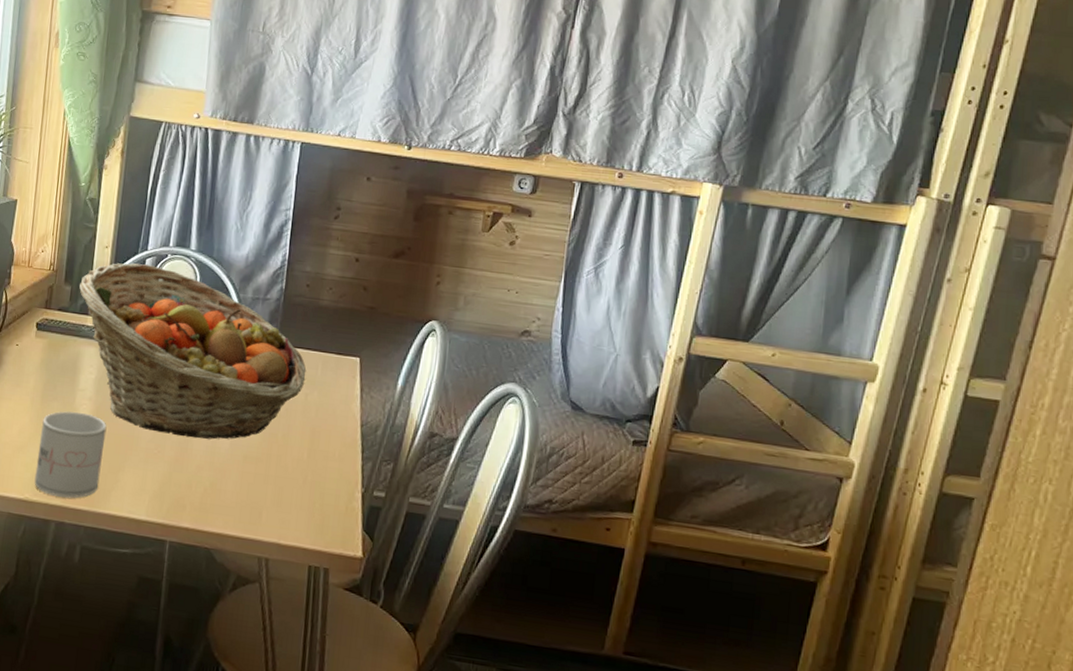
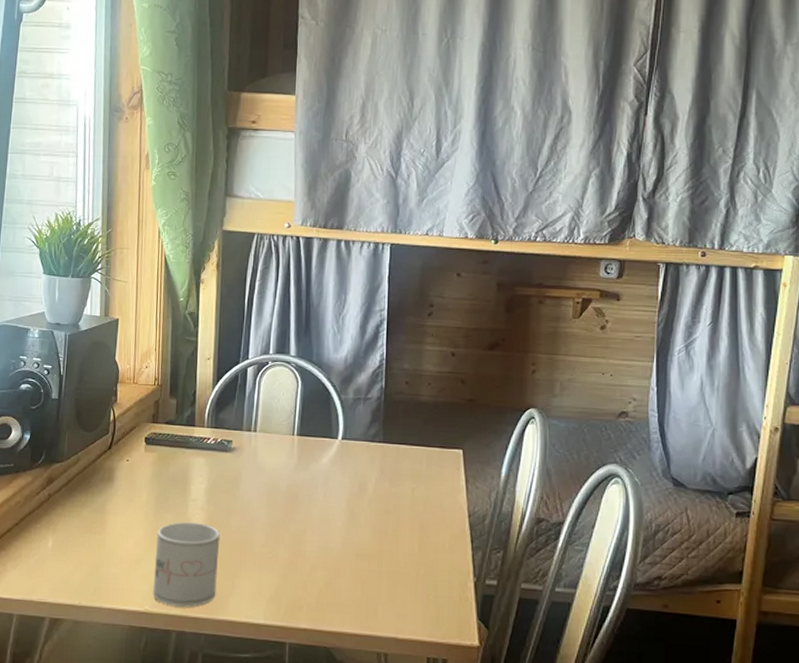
fruit basket: present [79,263,307,439] -> none [185,372,412,540]

